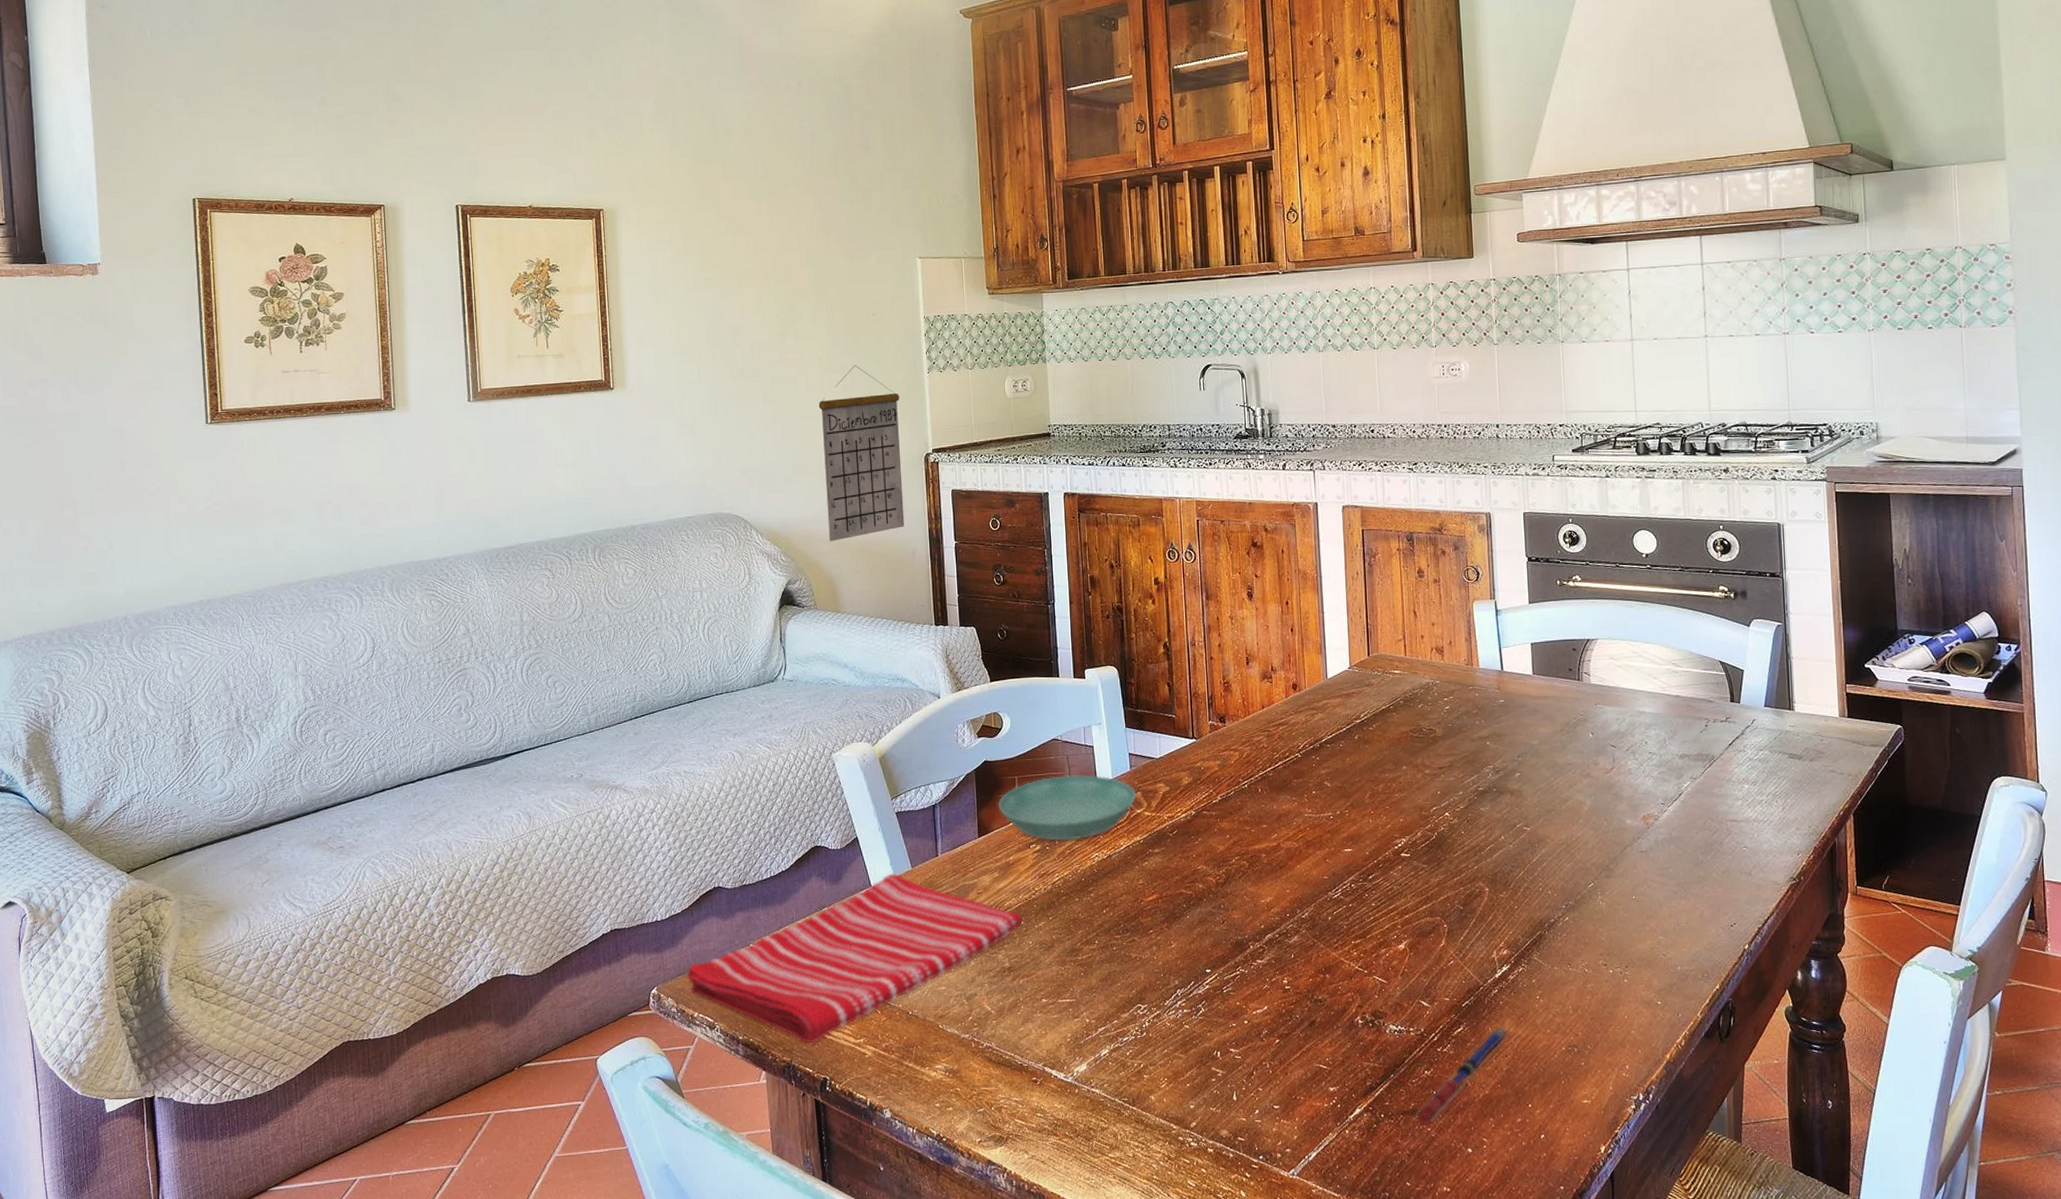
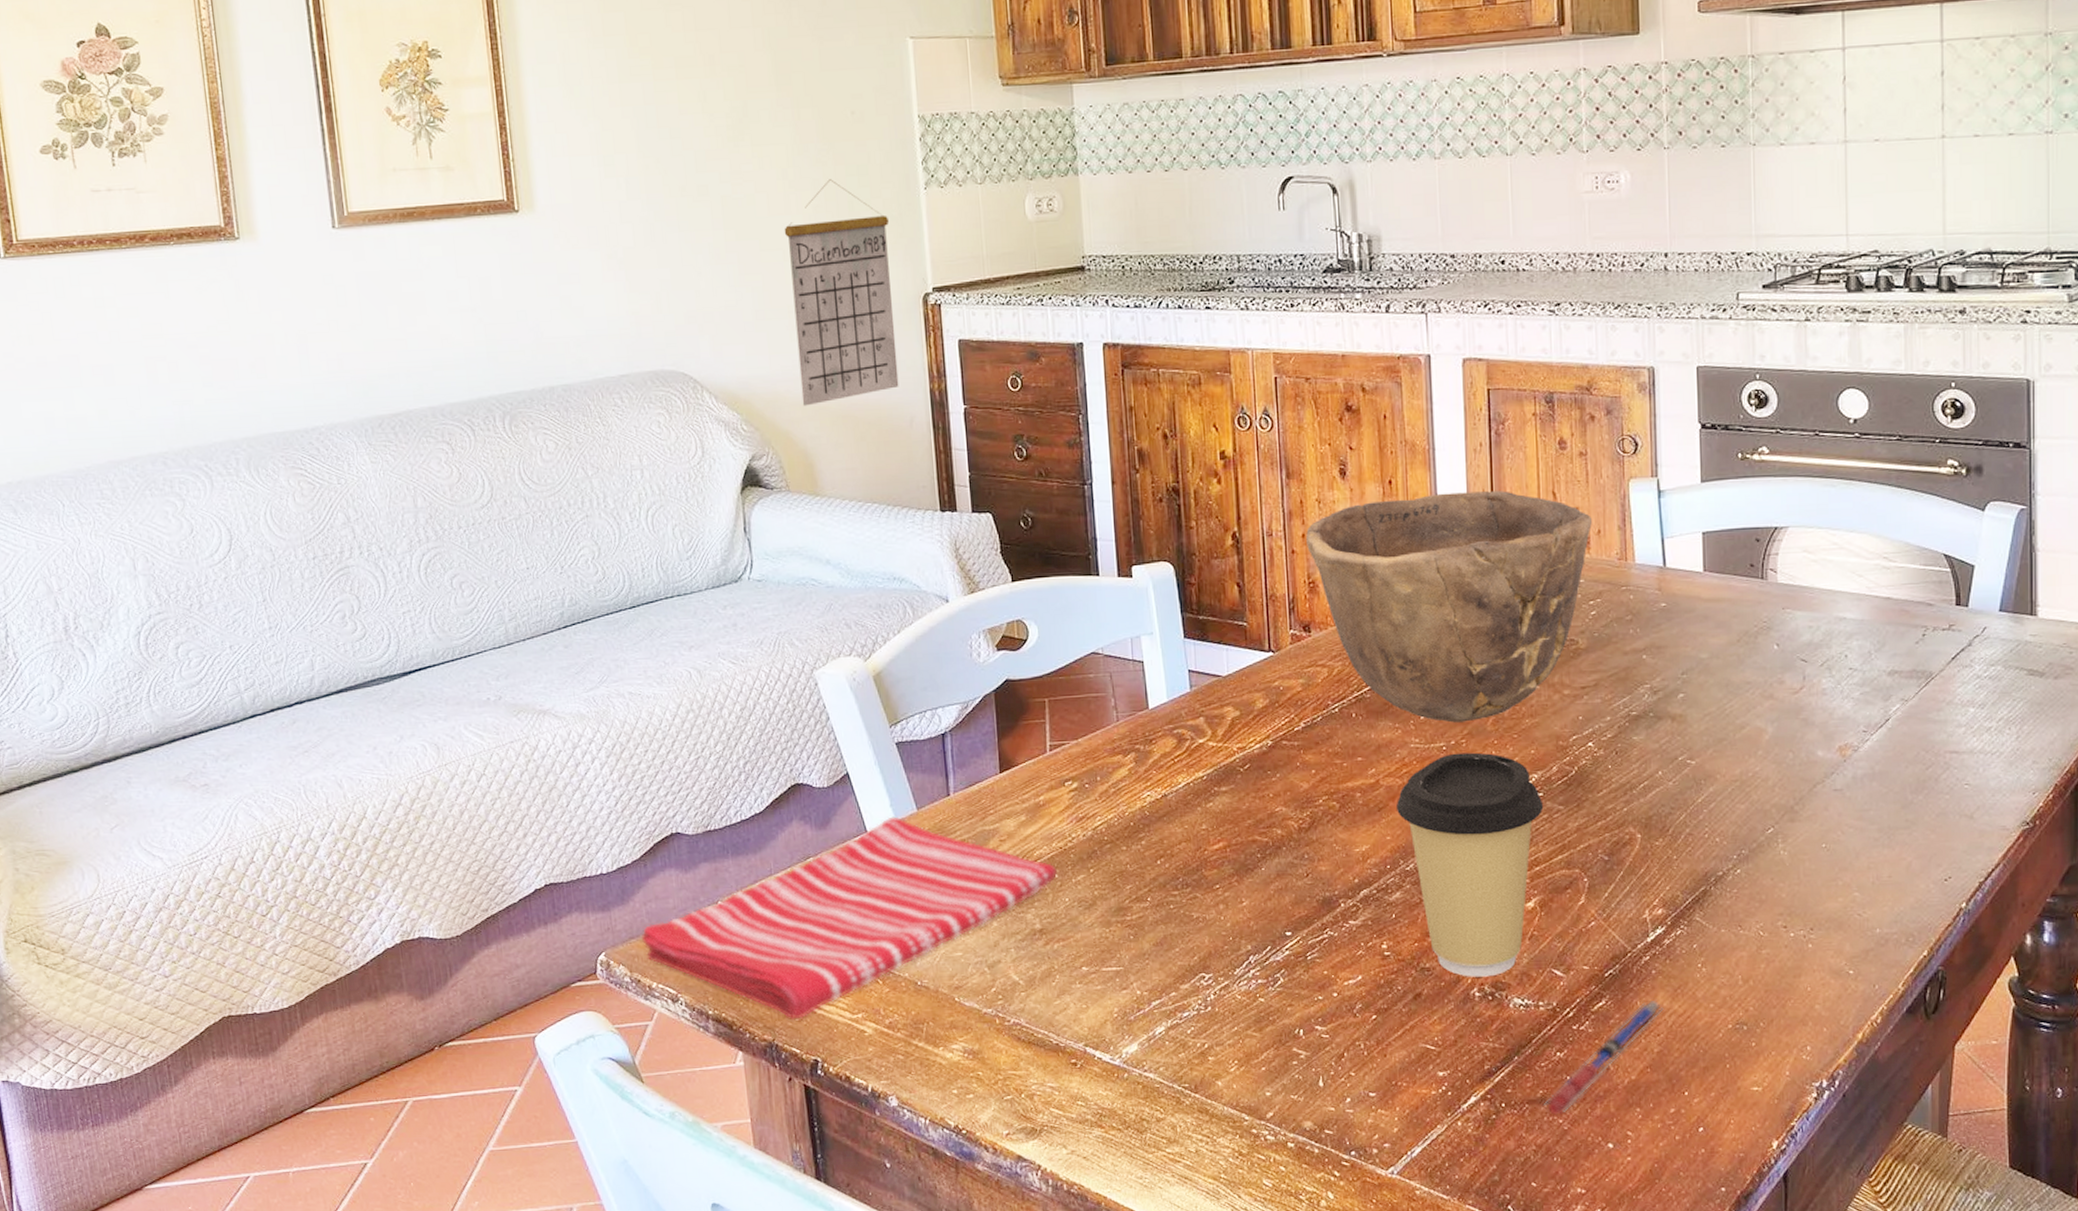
saucer: present [998,774,1137,841] -> none [1023,696,1199,778]
bowl: none [1222,610,1445,796] -> present [1306,491,1592,723]
coffee cup: none [1293,821,1411,1007] -> present [1395,752,1544,977]

